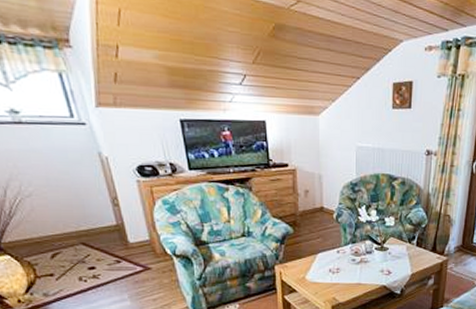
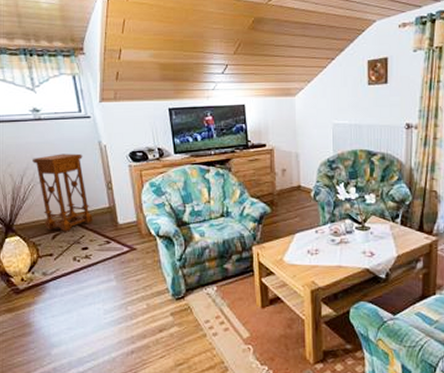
plant stand: none [16,164,98,251] -> present [32,153,93,232]

